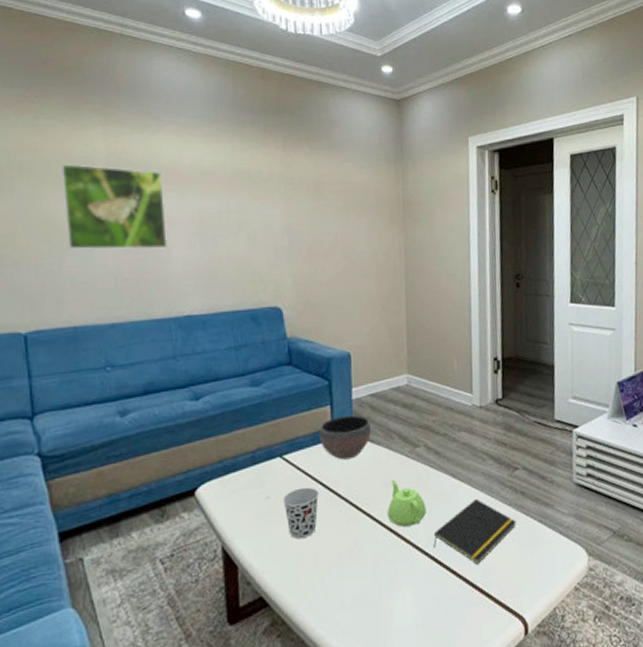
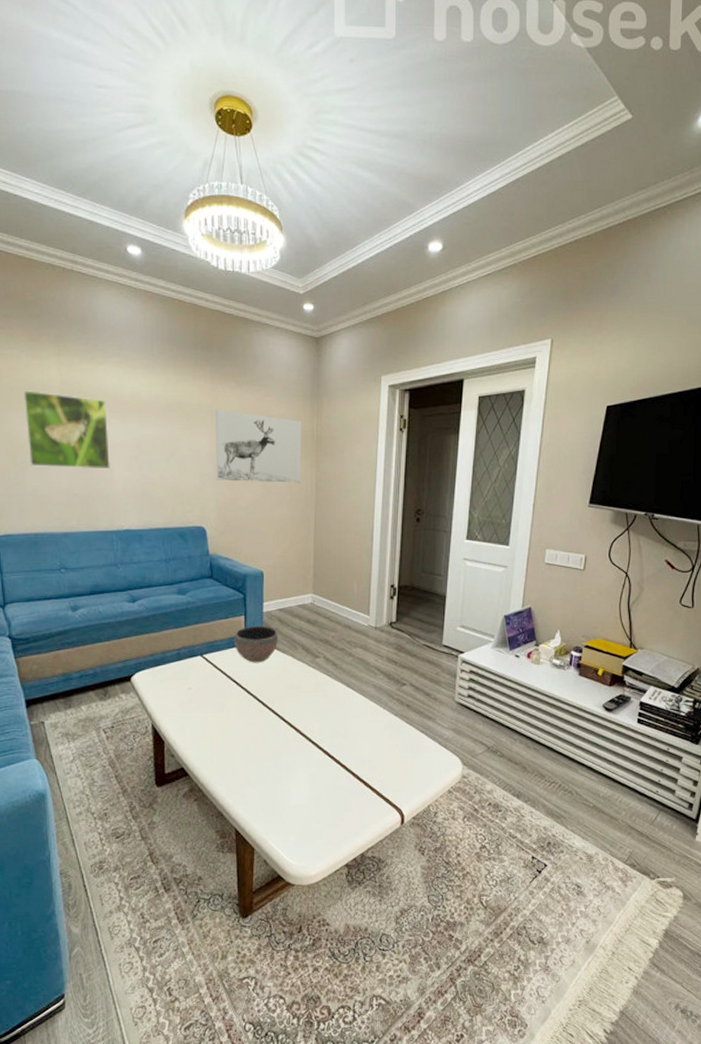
cup: present [283,487,320,539] -> none [202,683,233,725]
wall art: none [289,177,389,255] -> present [215,409,302,483]
teapot: present [388,479,426,527] -> none [289,683,322,724]
notepad: present [433,498,516,565] -> none [327,706,400,762]

